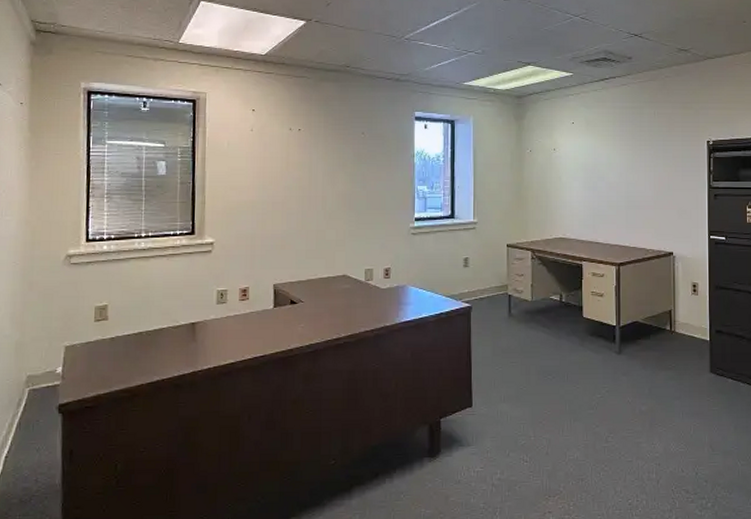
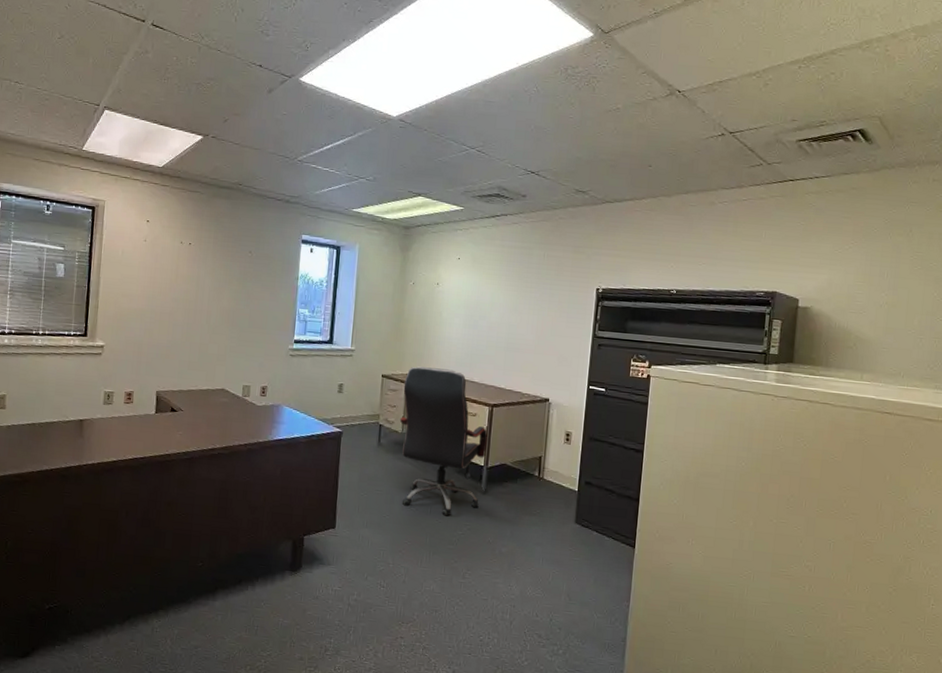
office chair: none [528,233,618,381] -> present [399,366,488,516]

